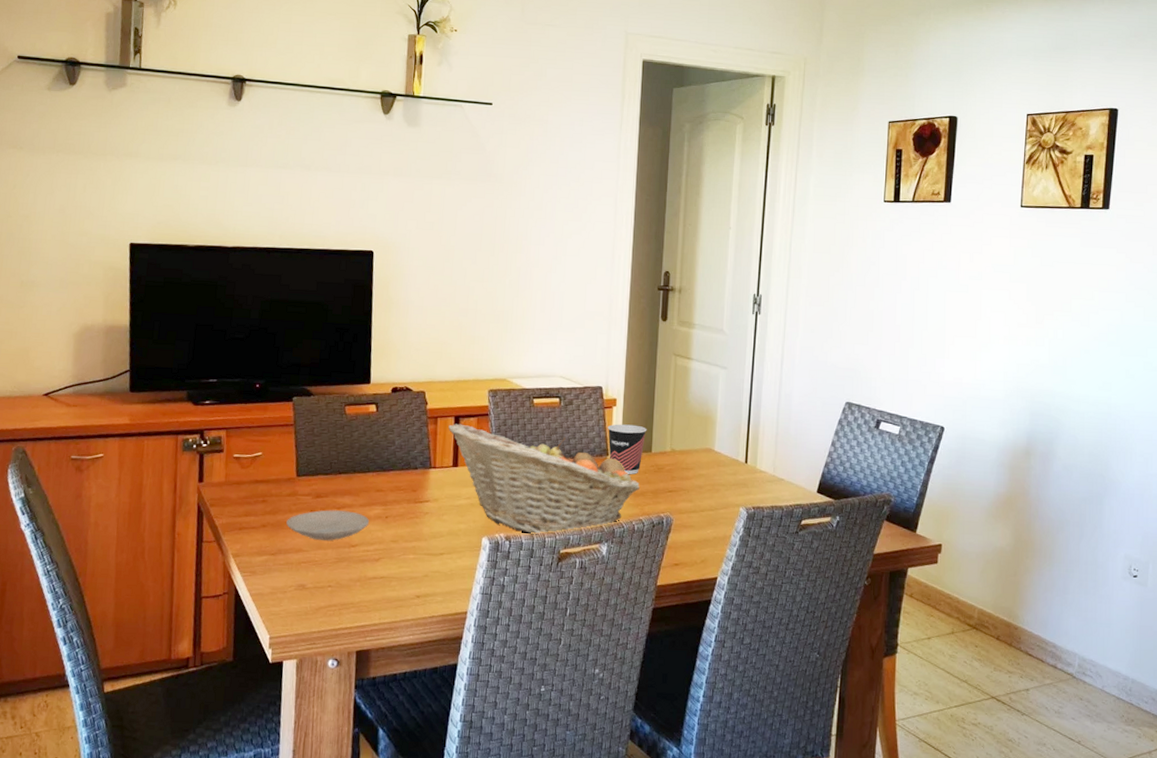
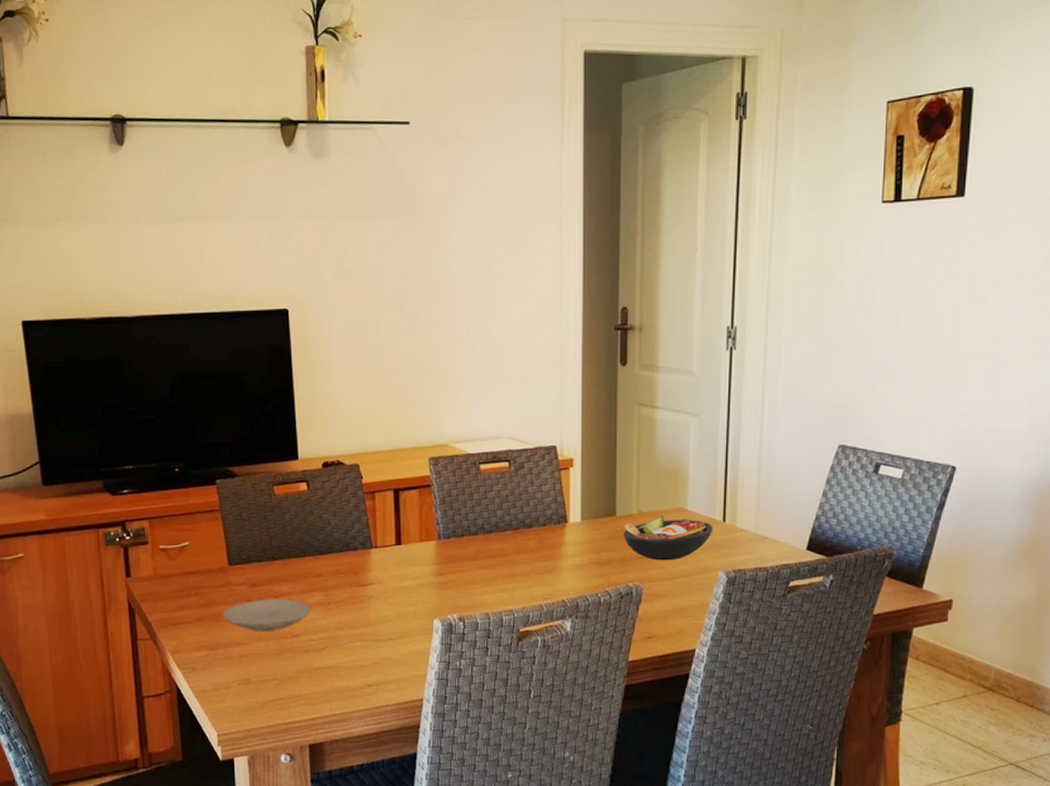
fruit basket: present [448,423,640,535] -> none [388,497,604,614]
cup: present [607,424,647,474] -> none [564,486,610,542]
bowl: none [657,453,737,495] -> present [623,515,714,561]

